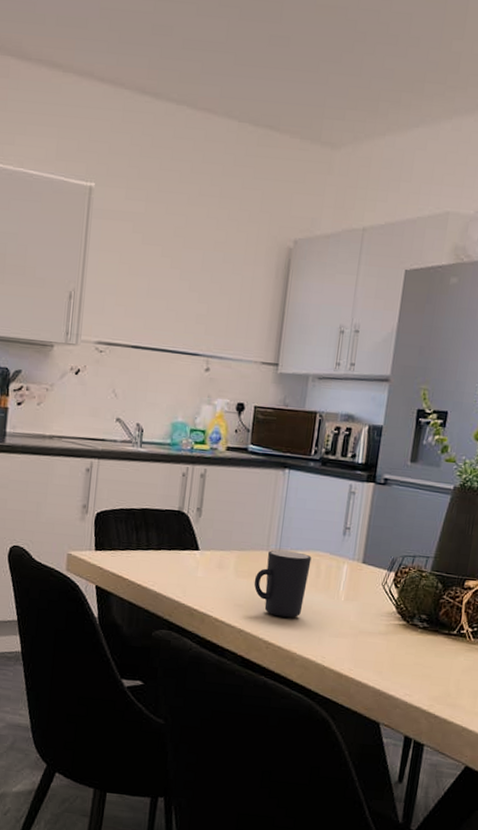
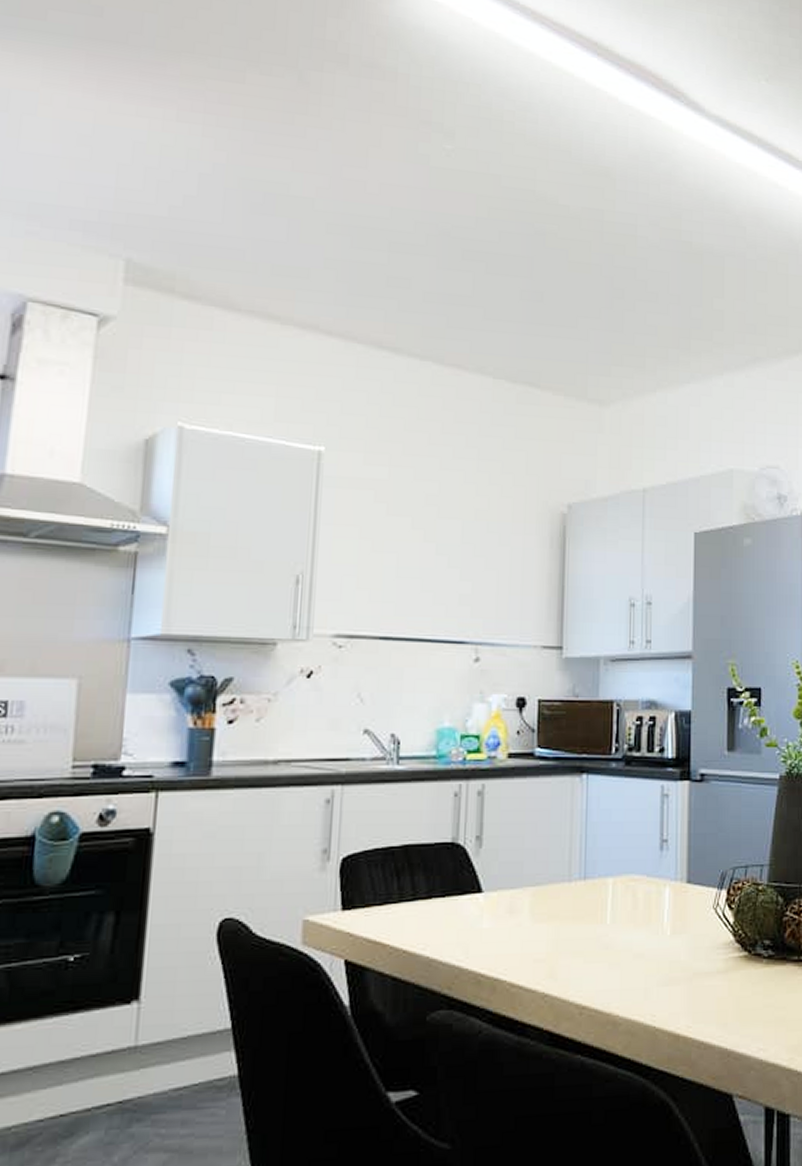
mug: present [254,550,312,618] -> none [556,879,625,969]

